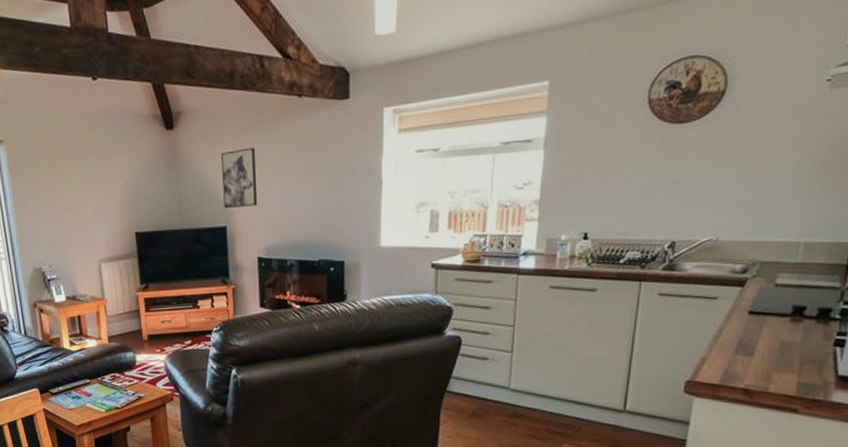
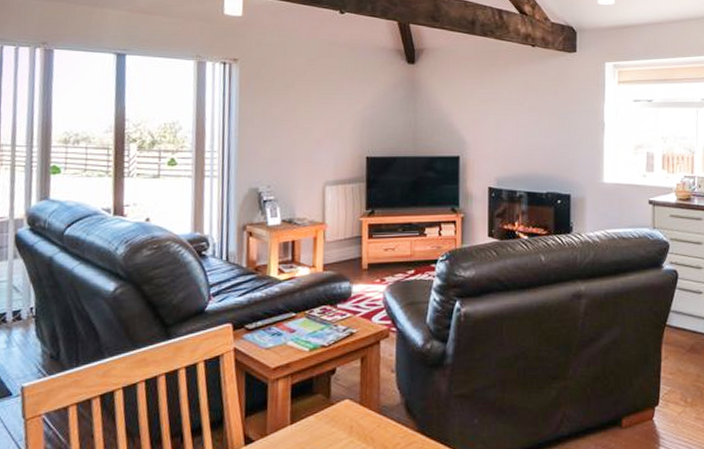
wall art: present [221,147,258,208] -> none [458,86,492,139]

